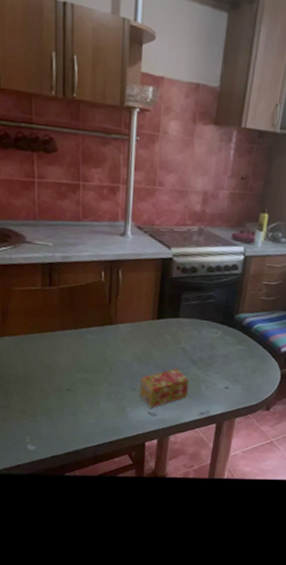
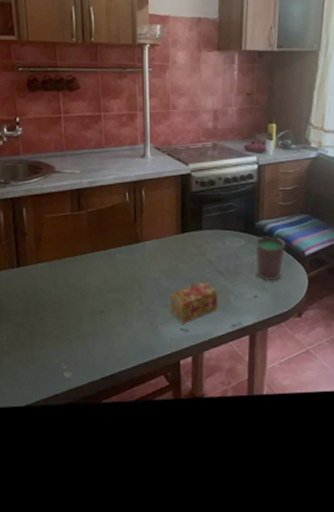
cup: none [229,329,263,374] -> present [255,236,286,280]

